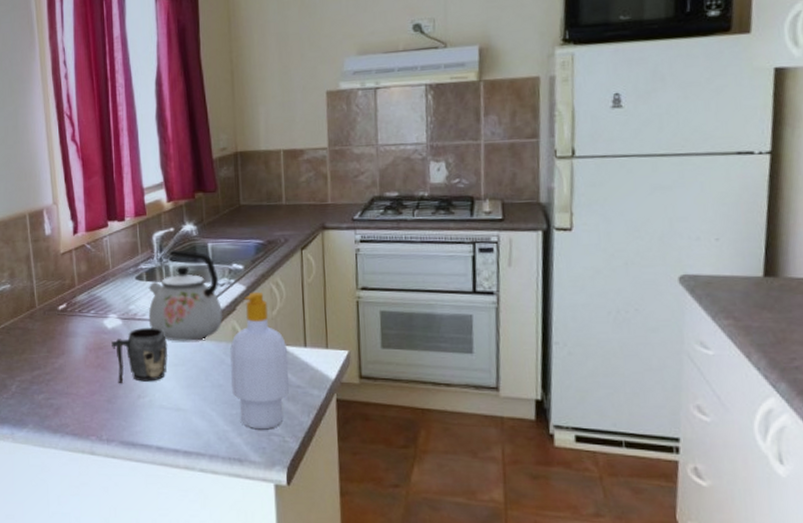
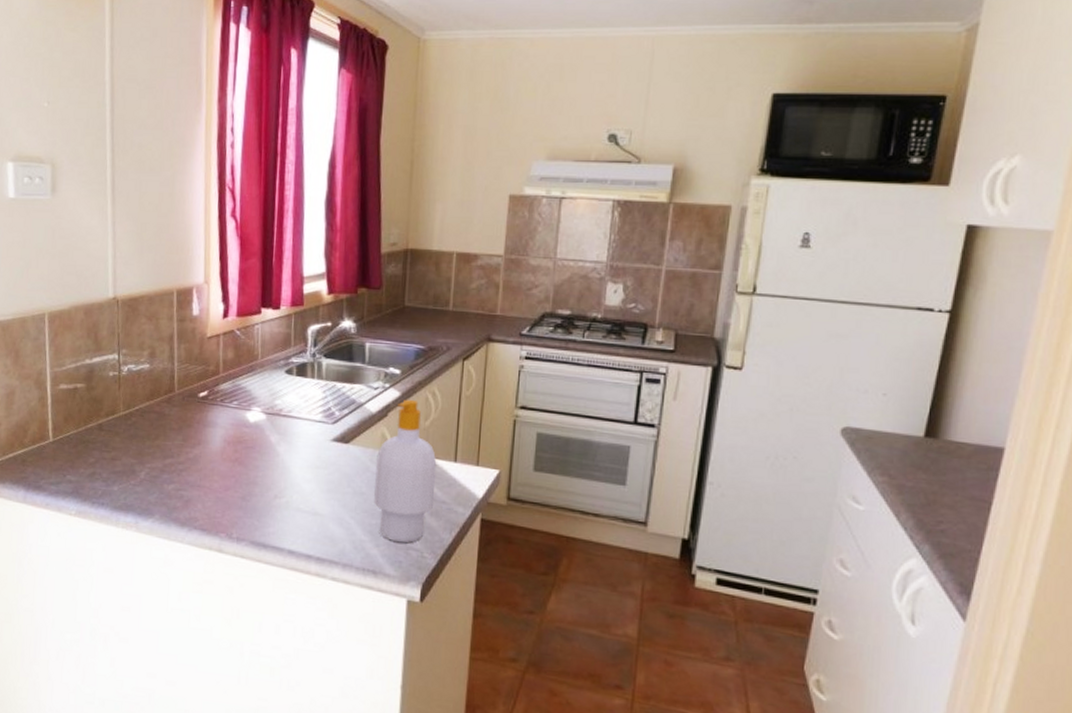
mug: present [111,328,168,383] -> none [252,425,312,482]
kettle: present [148,250,222,341] -> none [294,346,373,444]

